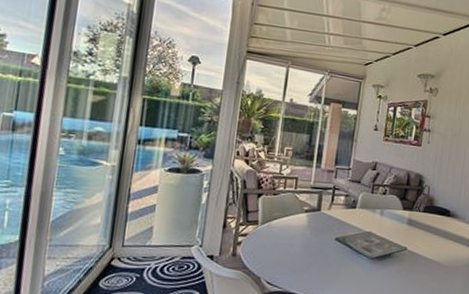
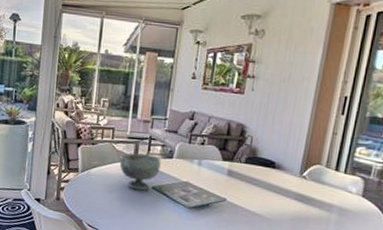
bowl: none [302,203,345,243] -> present [119,153,161,191]

